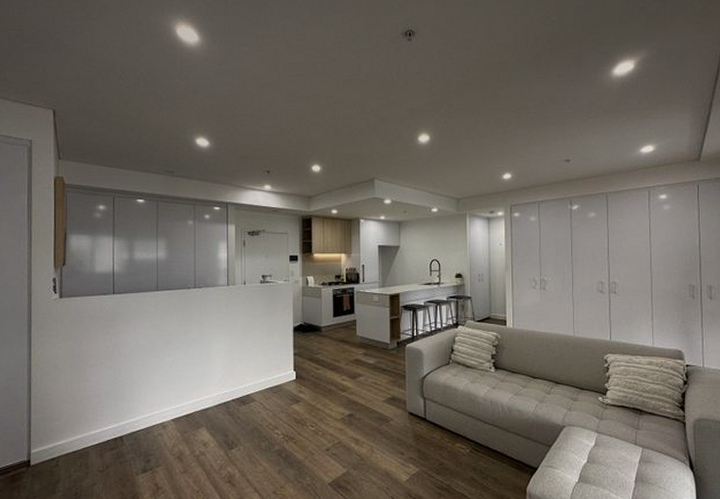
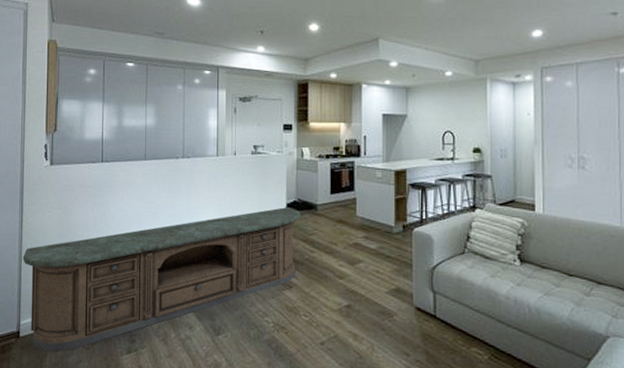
sideboard: none [32,330,307,478] -> present [23,207,301,352]

